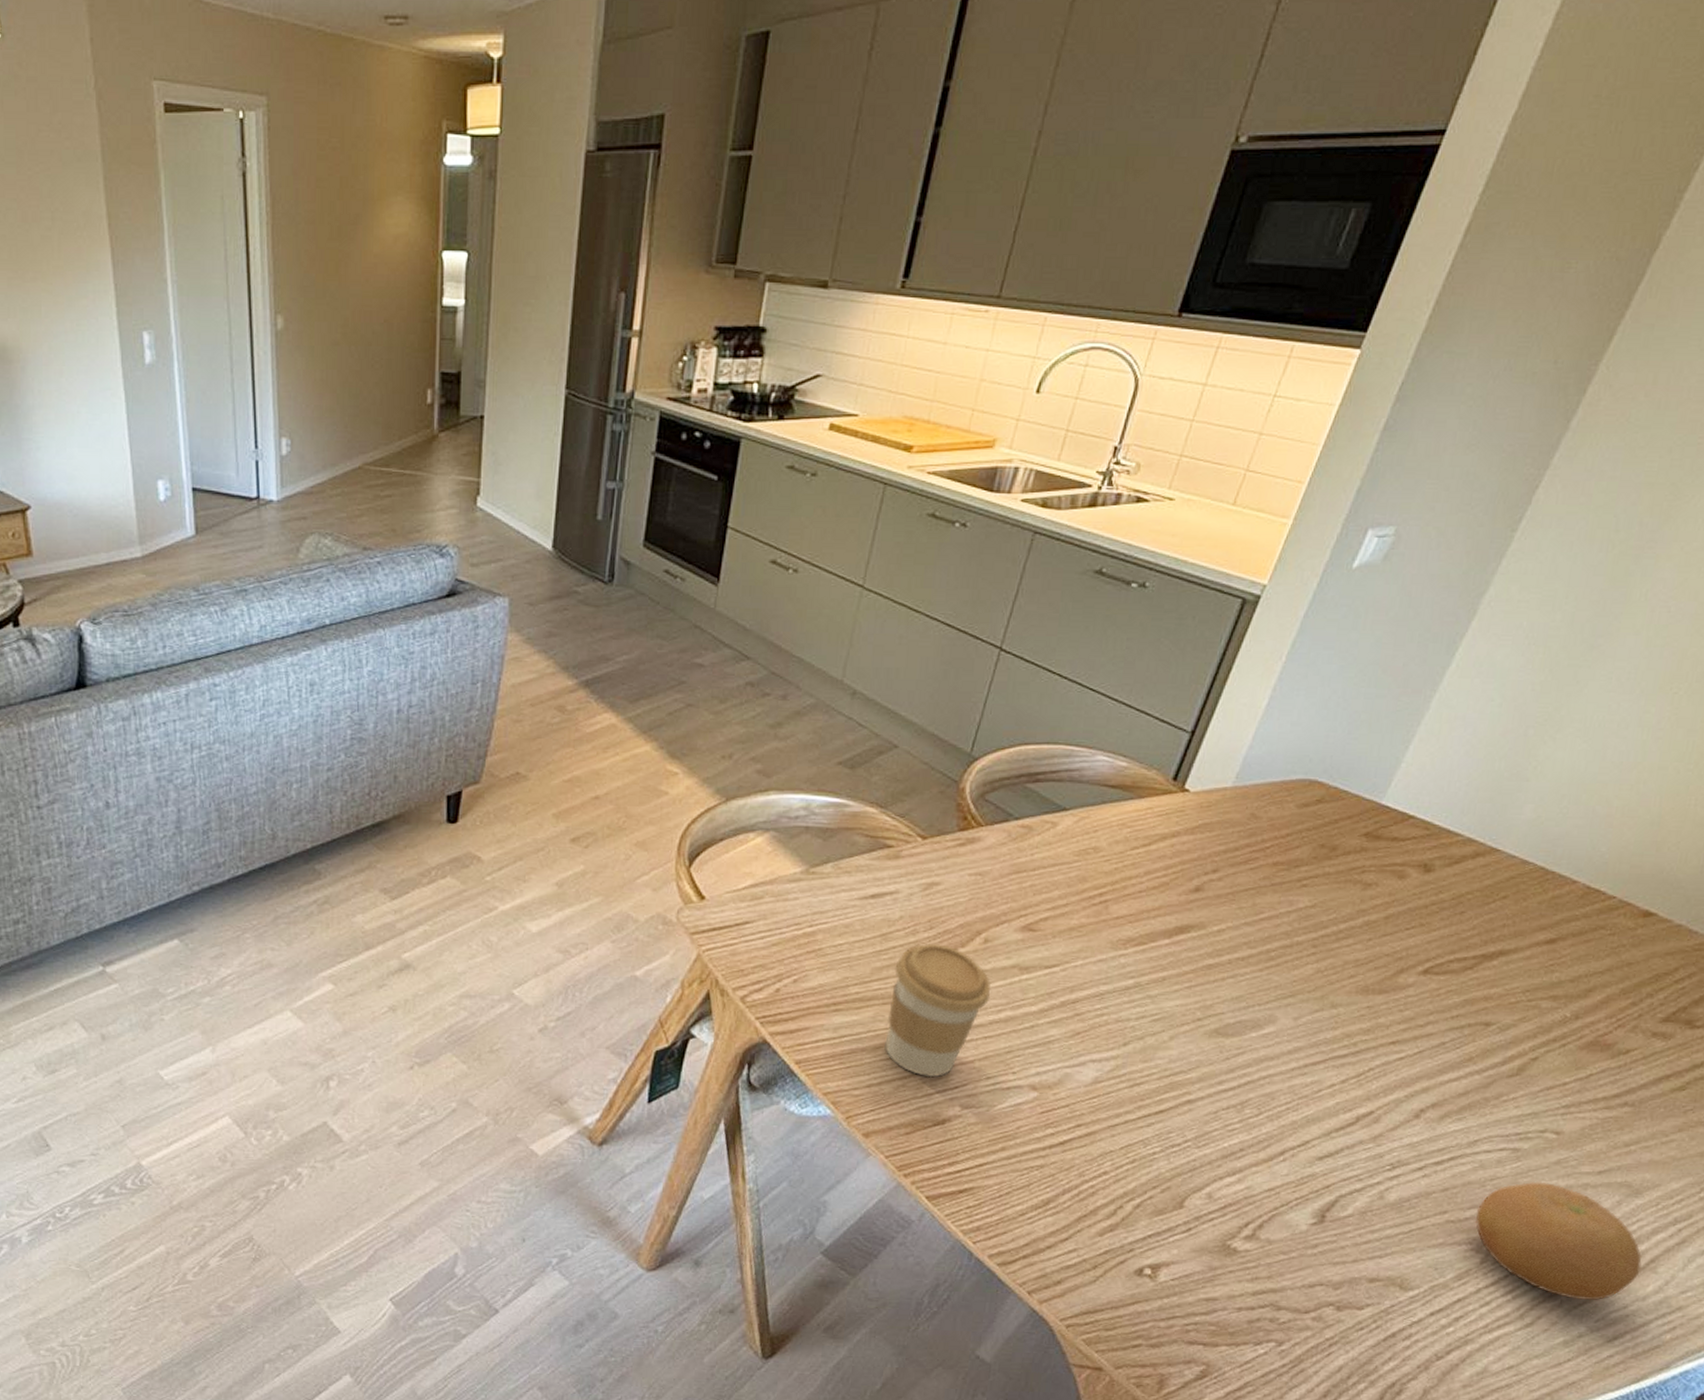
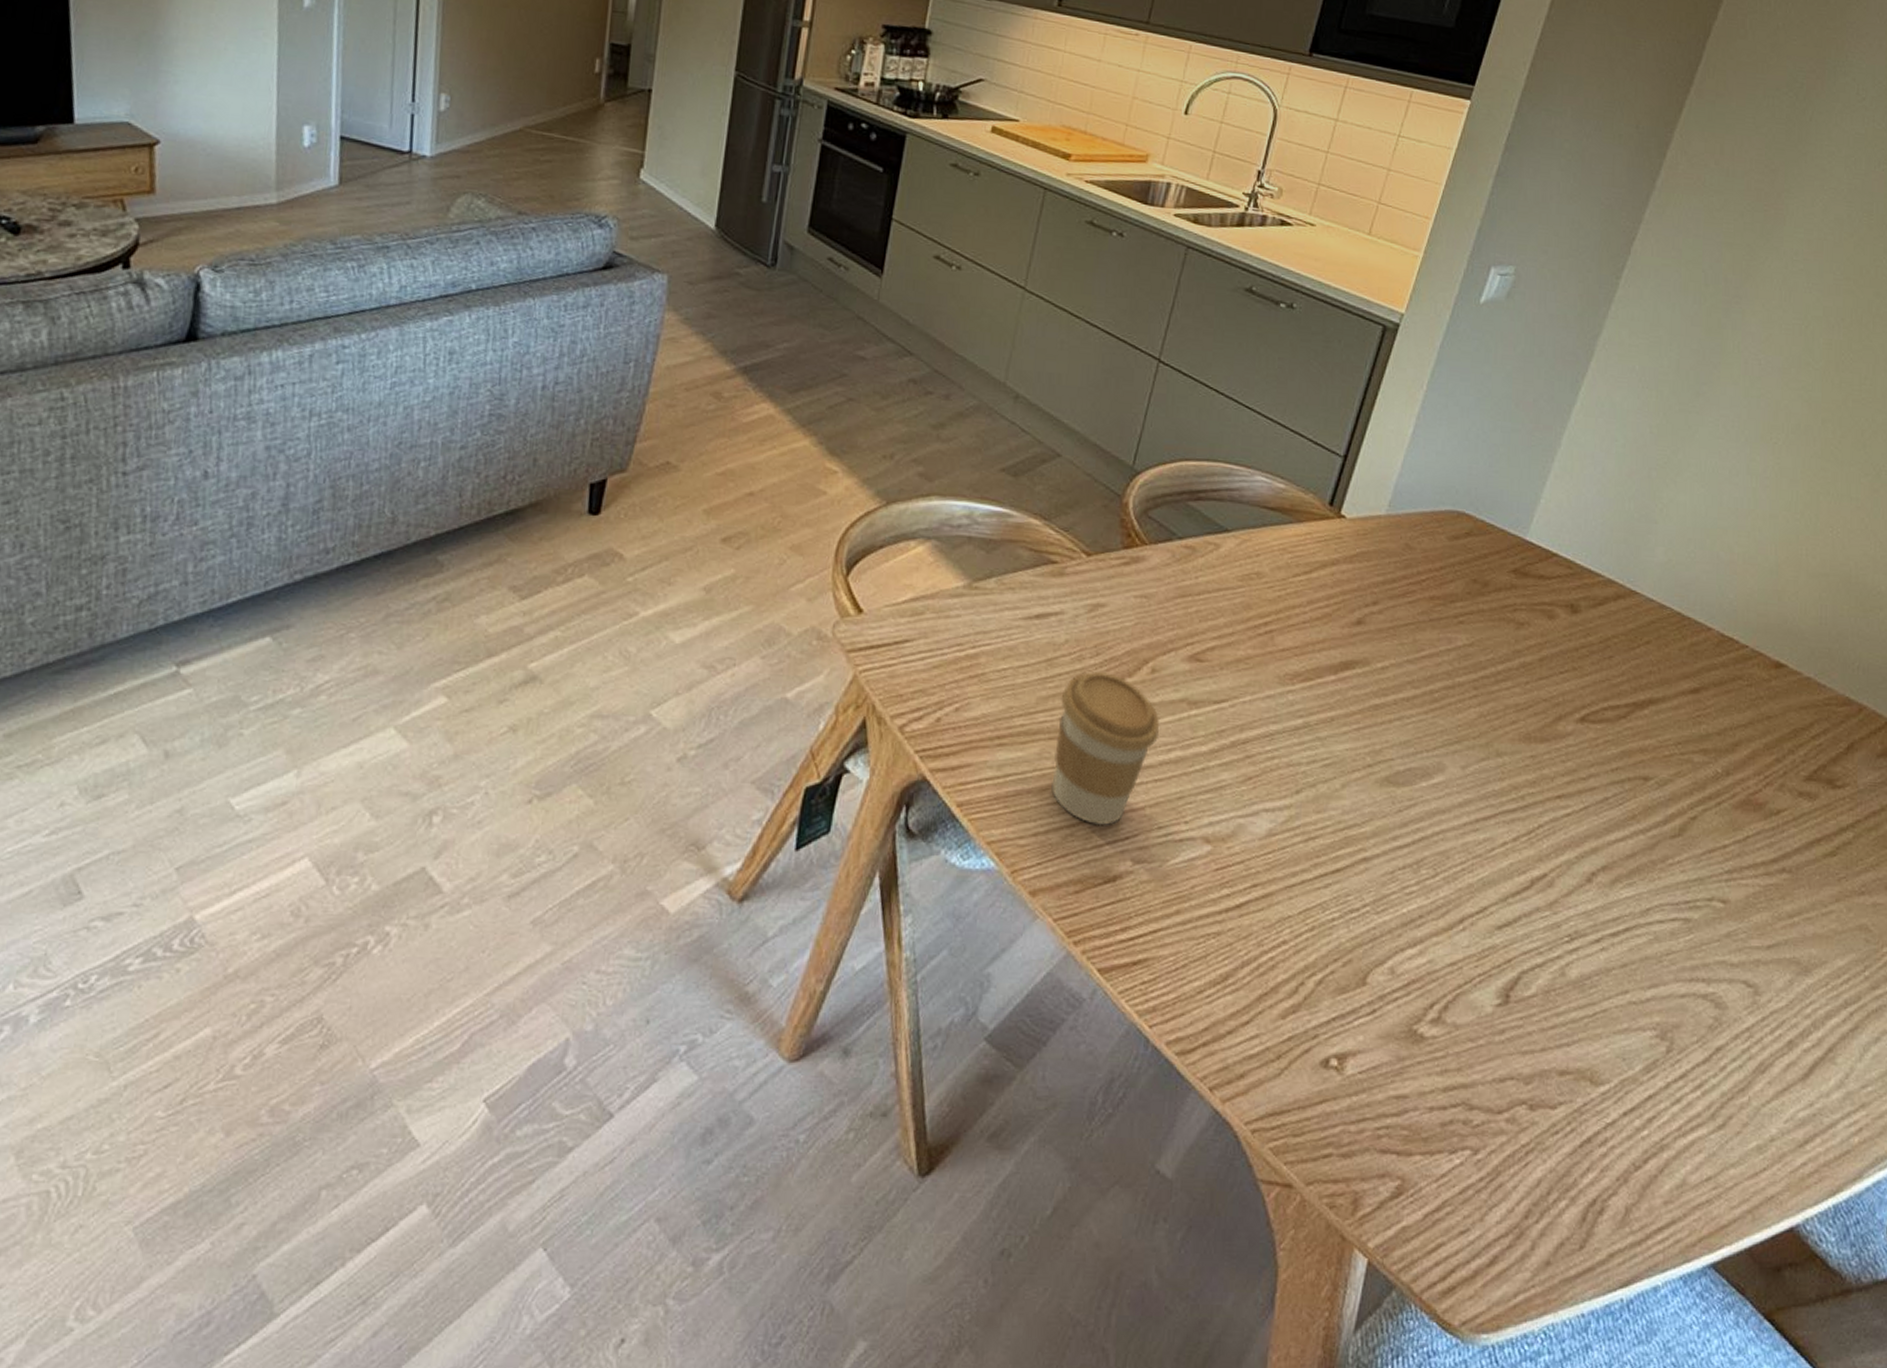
fruit: present [1475,1181,1642,1301] -> none [1656,956,1820,1098]

